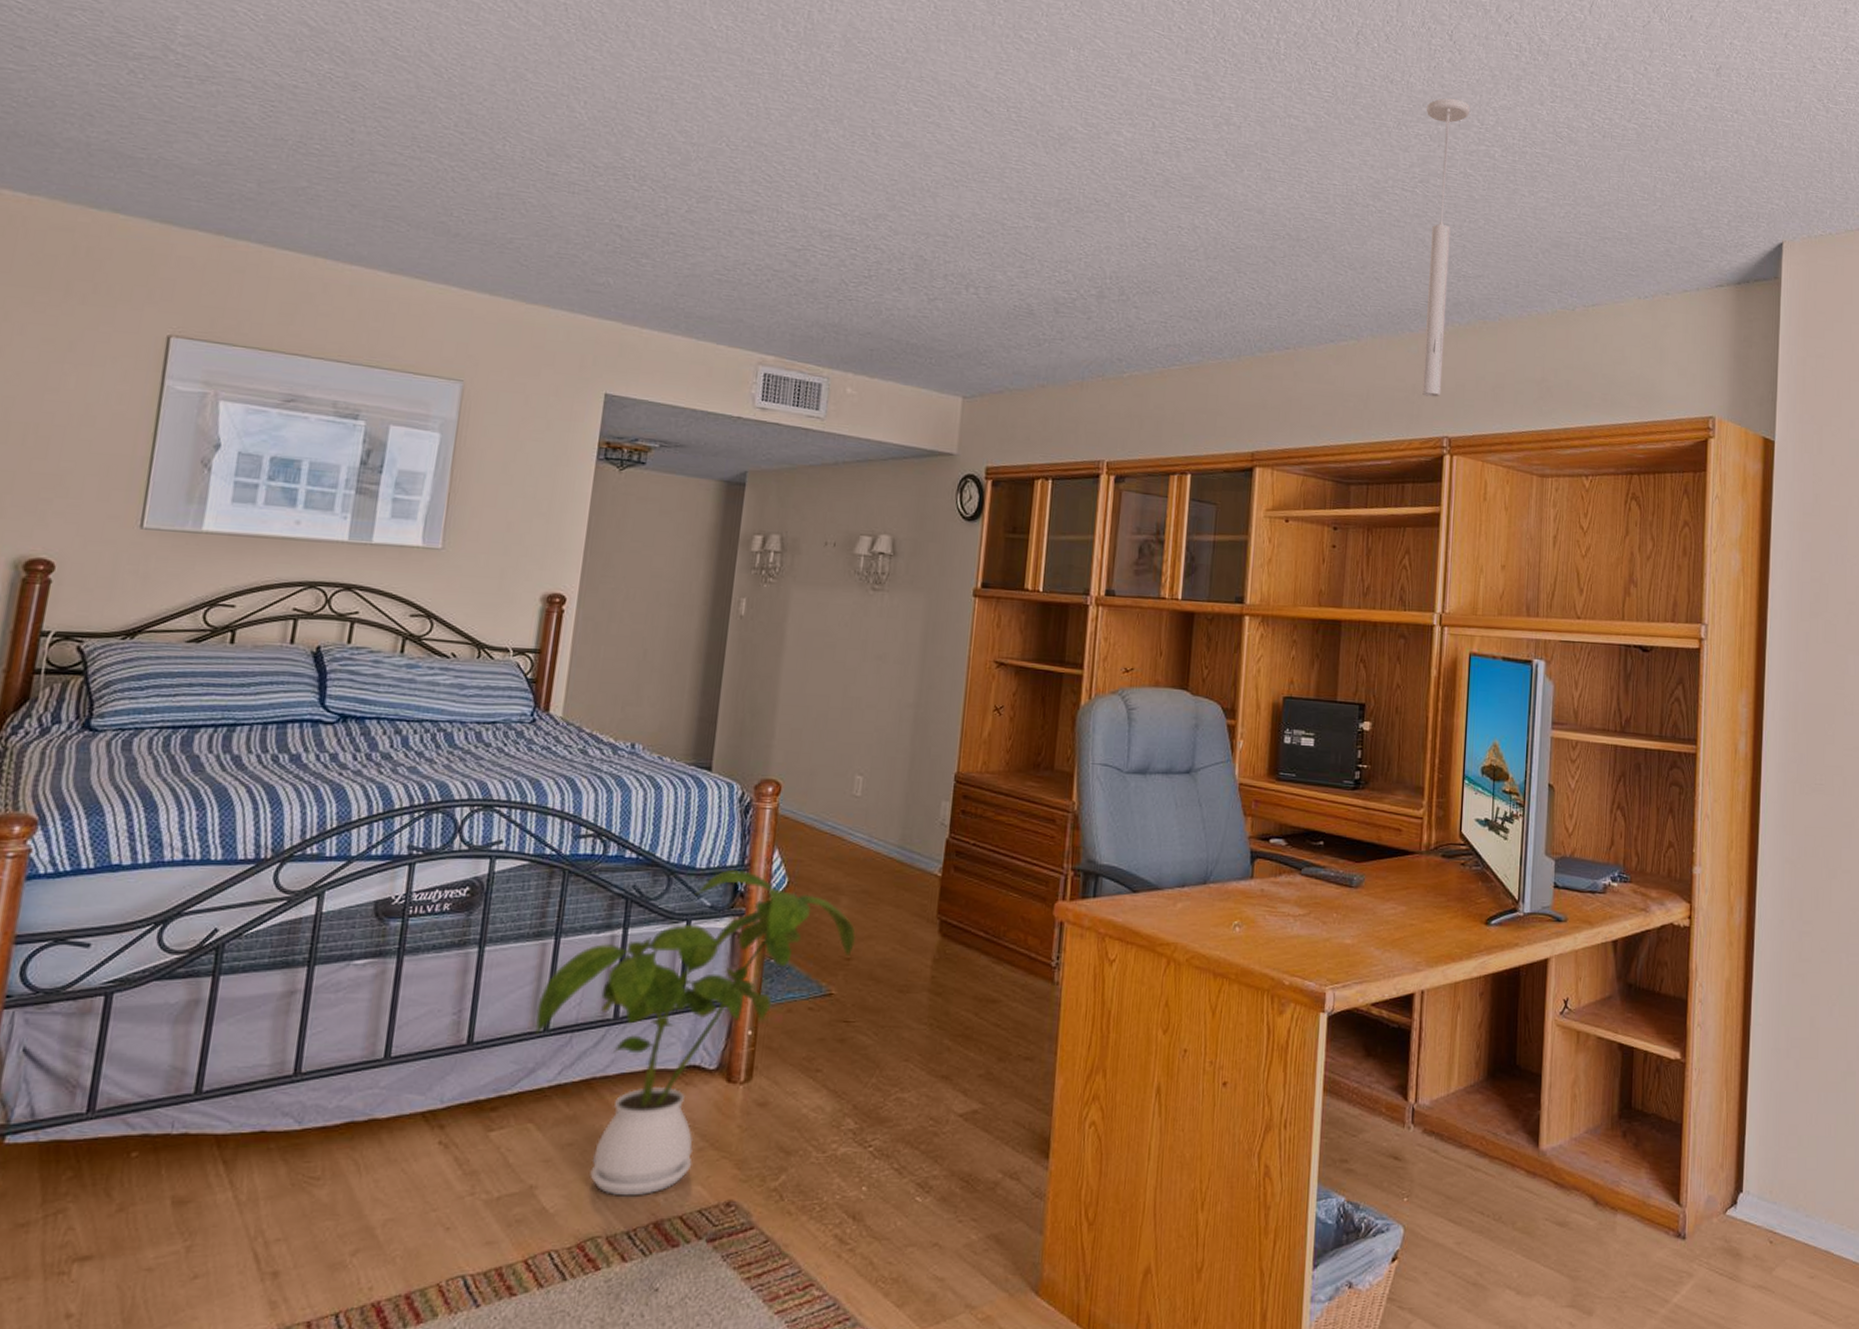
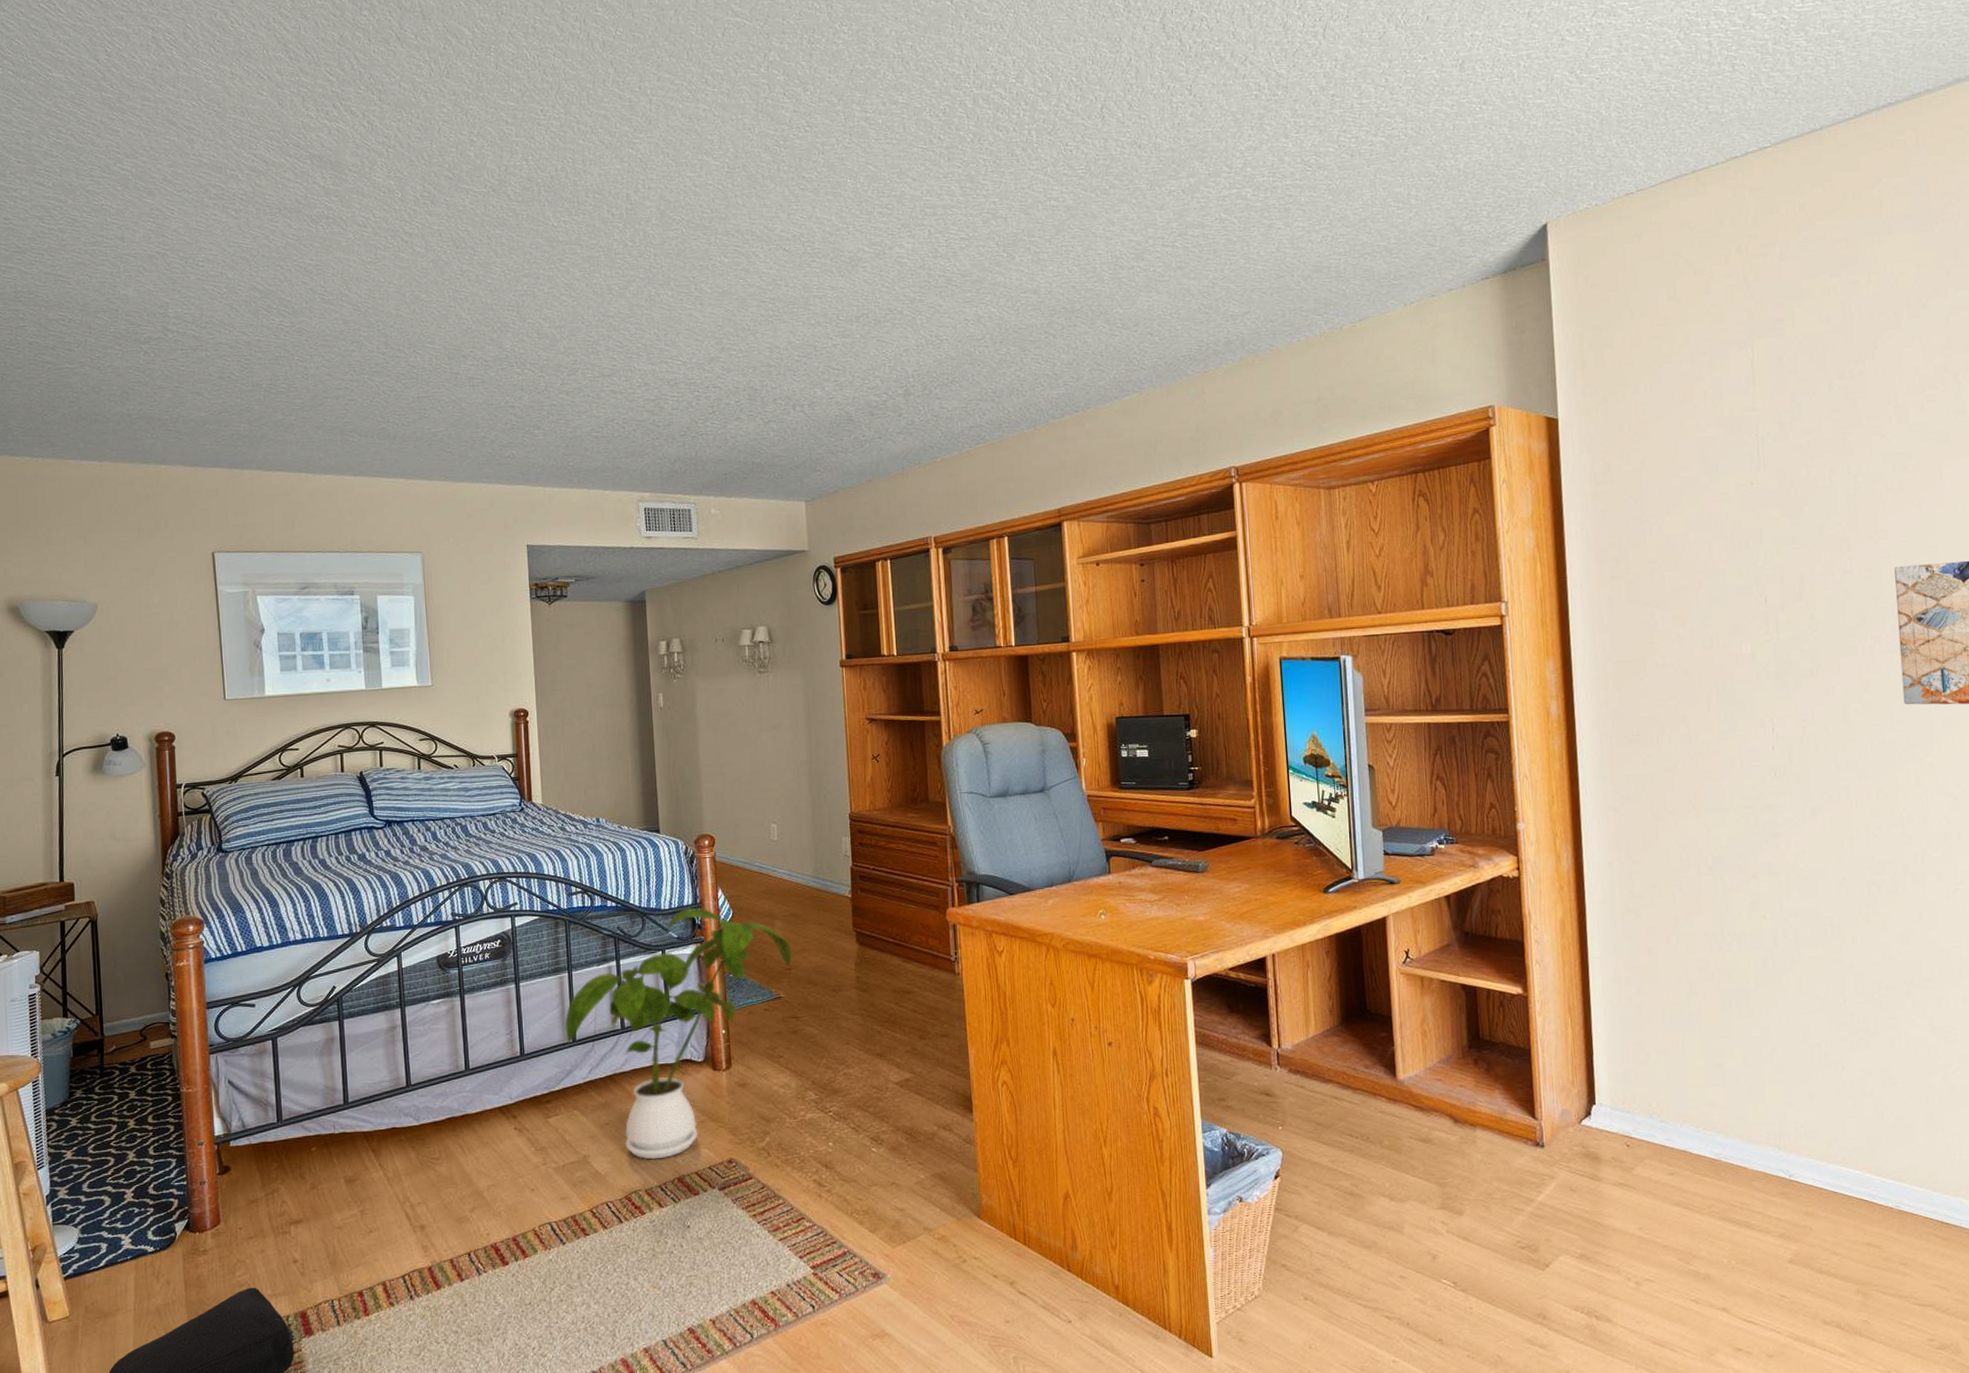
ceiling light: present [1422,98,1471,397] -> none [1176,150,1224,433]

